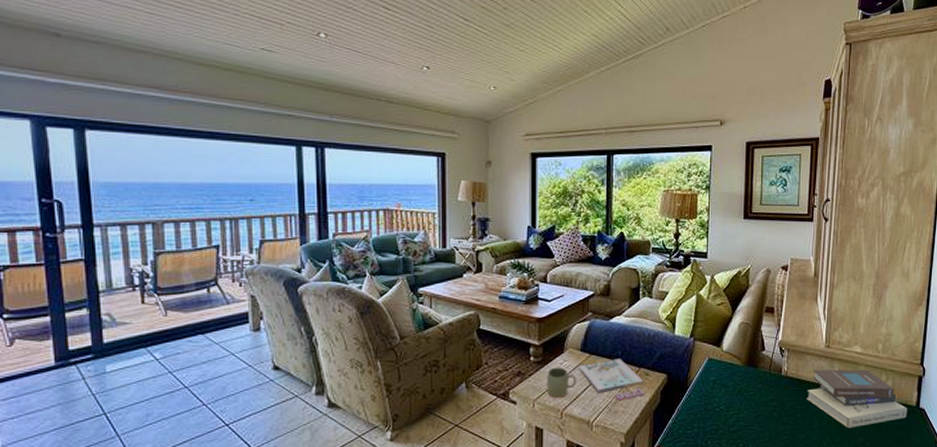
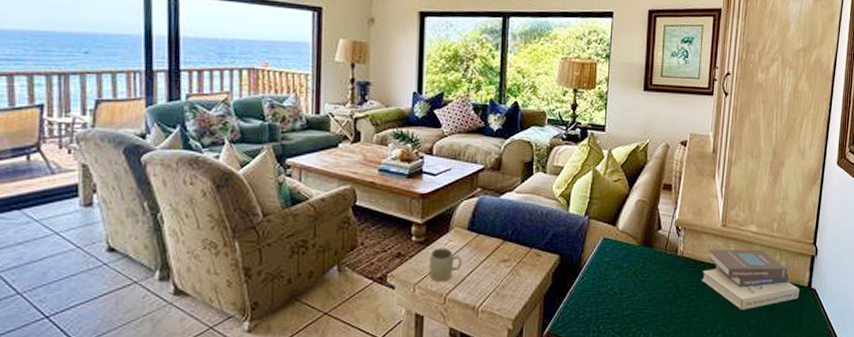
magazine: present [579,359,644,401] -> none [465,238,535,284]

